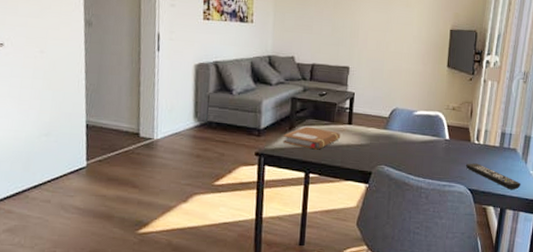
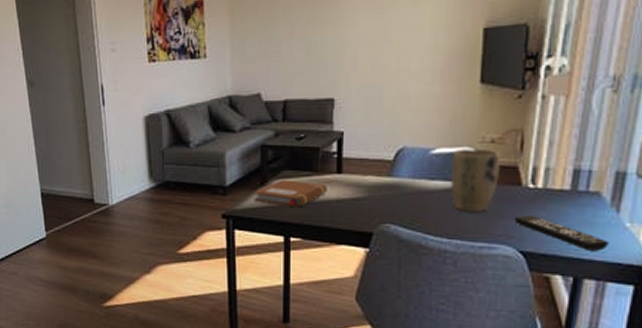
plant pot: none [425,112,458,160] -> present [450,148,501,213]

